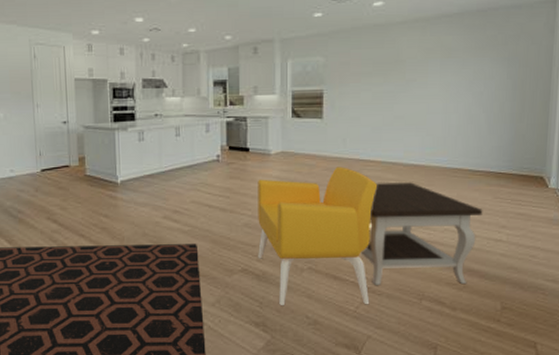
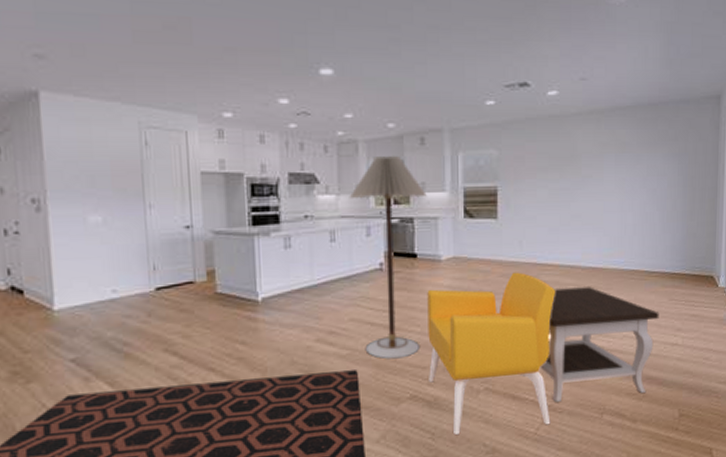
floor lamp: none [191,64,259,237] -> present [349,156,427,360]

